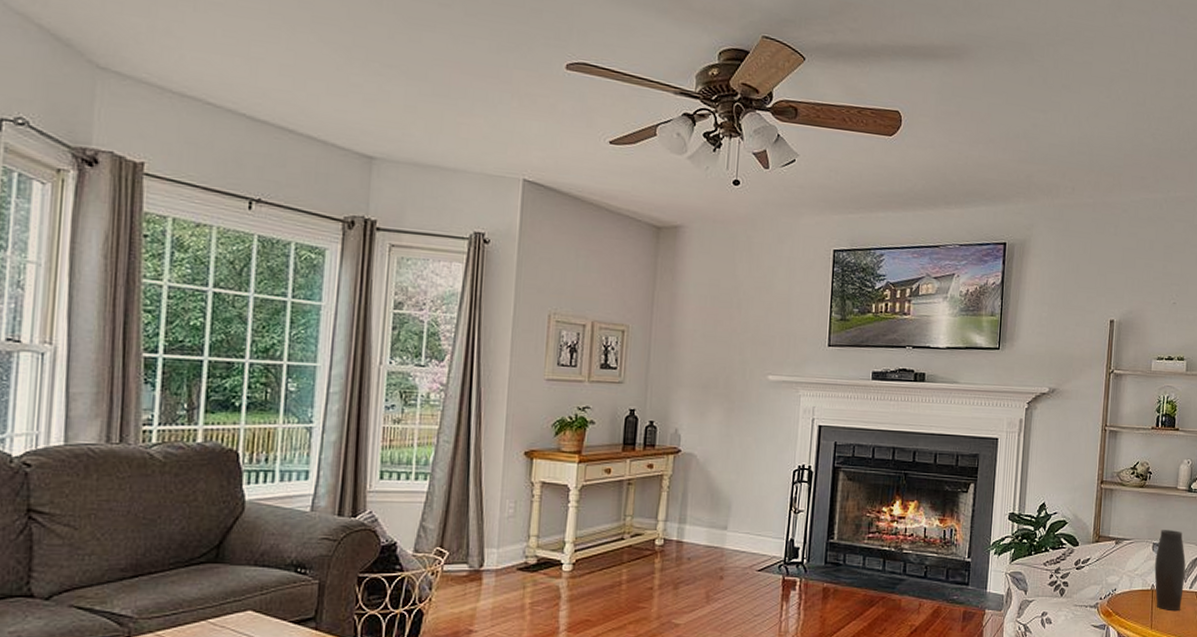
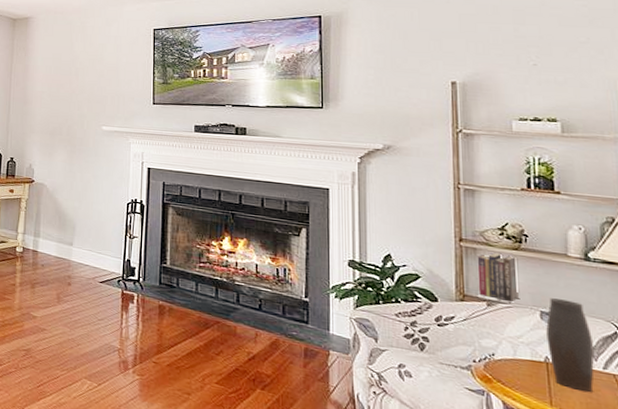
books: none [1110,491,1141,538] -> present [477,252,519,303]

